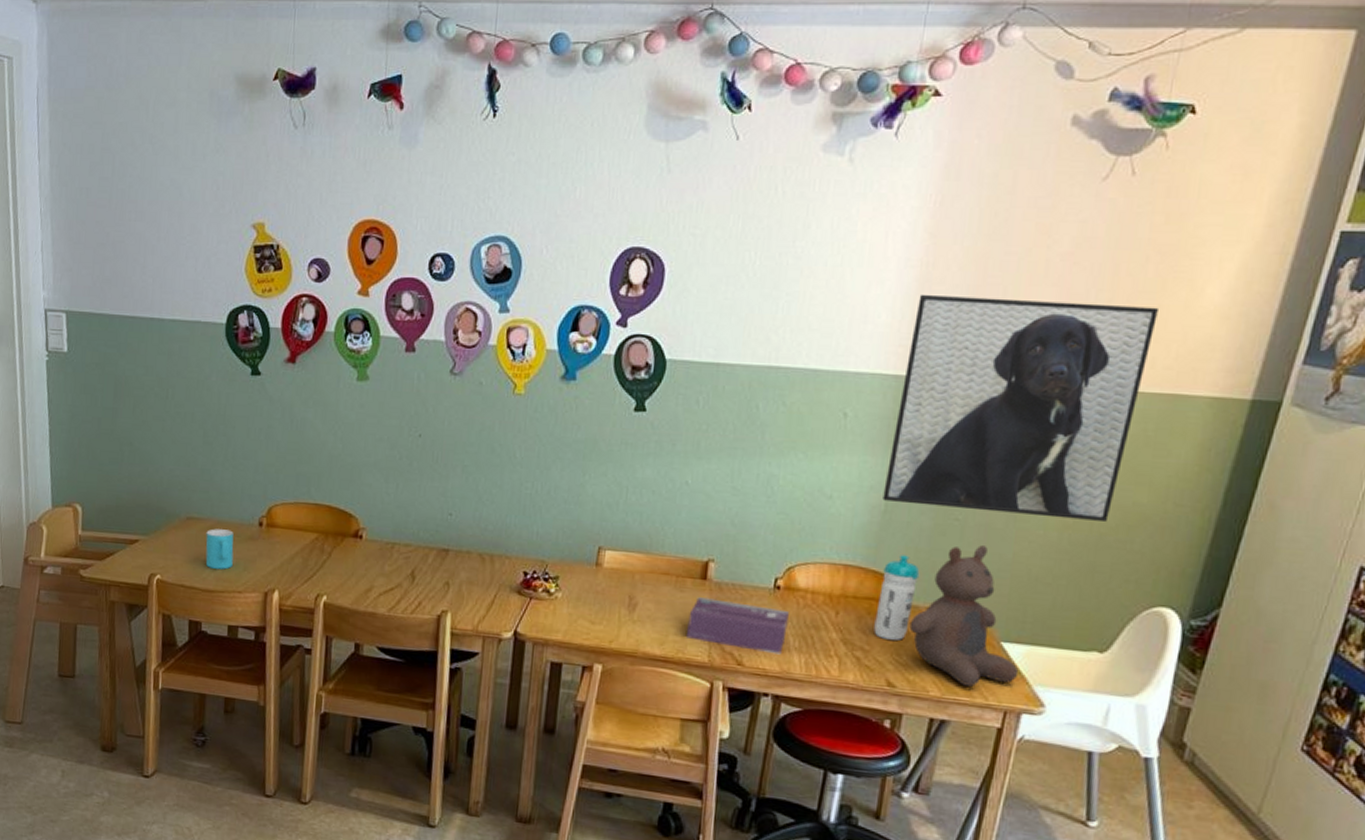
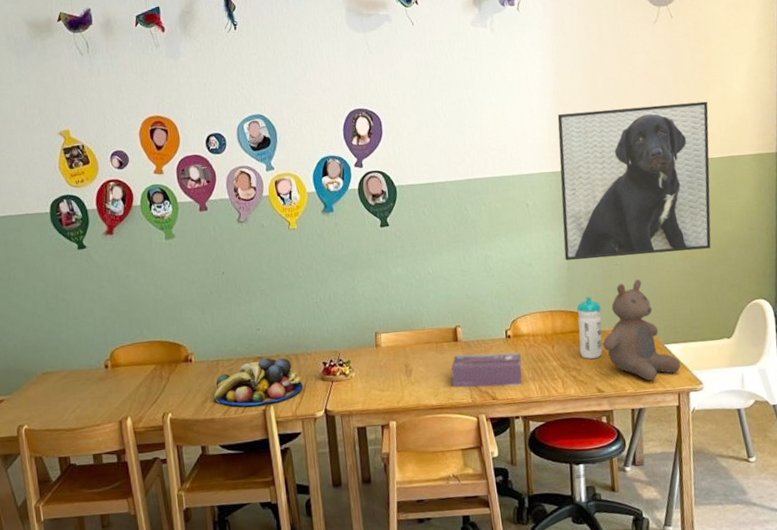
cup: present [205,529,234,569] -> none [61,376,88,411]
fruit bowl: none [380,552,493,609] -> present [213,358,304,407]

